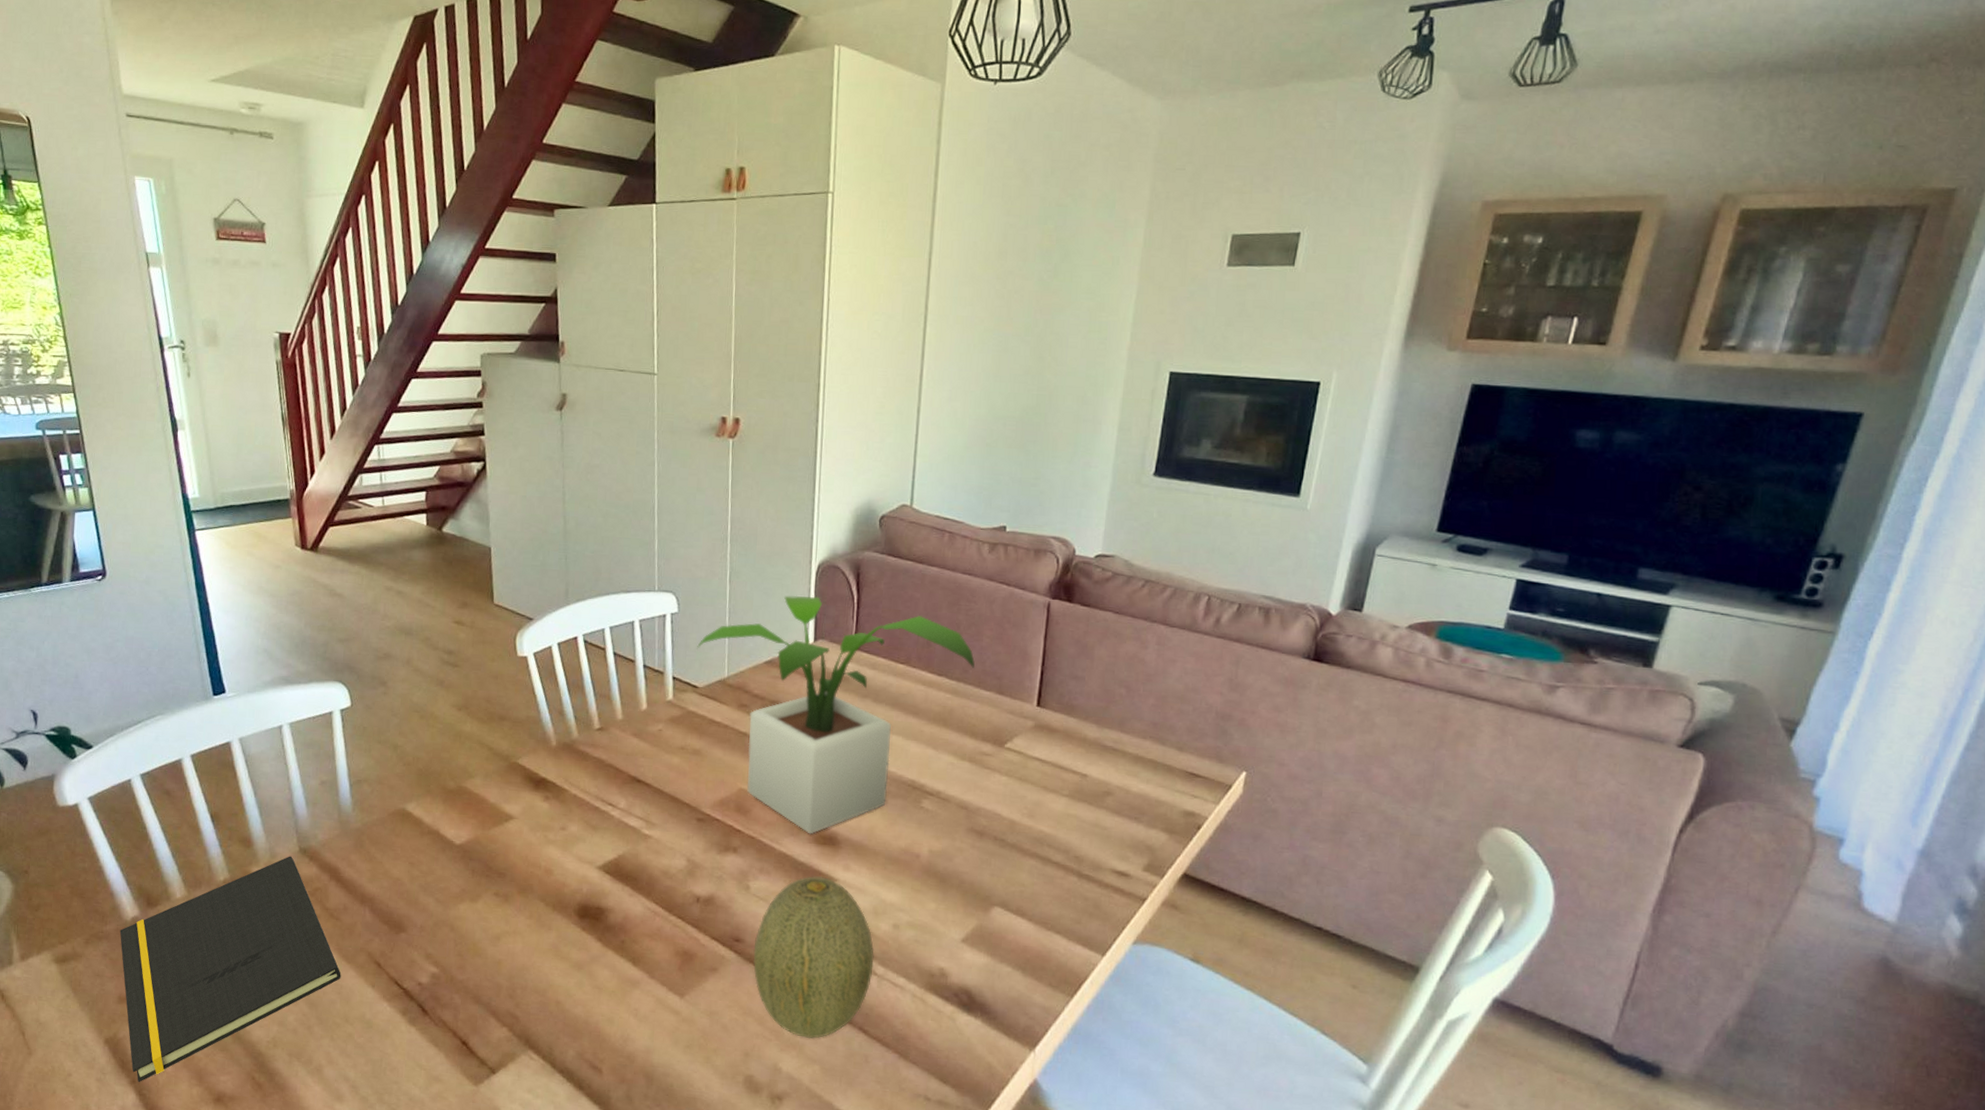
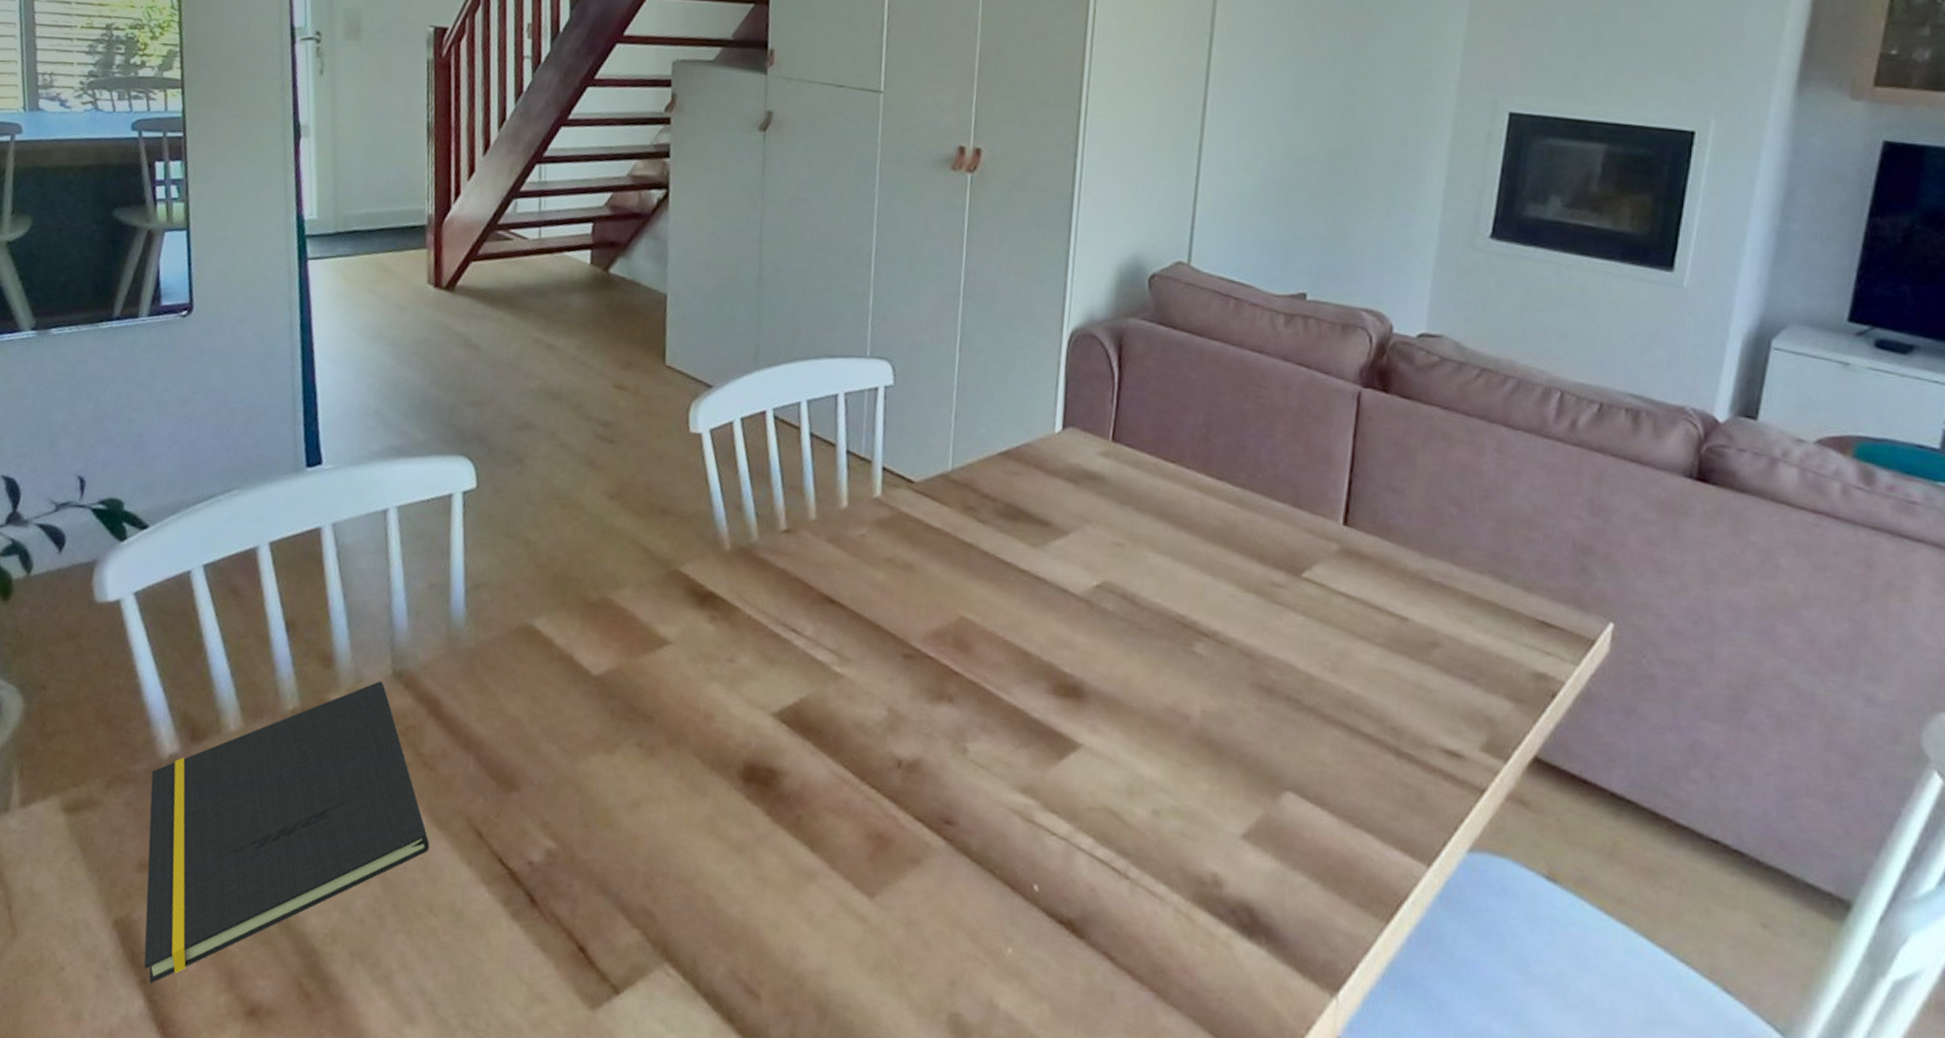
potted plant: present [697,595,975,834] -> none [915,369,1265,682]
fruit: present [753,876,875,1039] -> none [967,739,1127,966]

